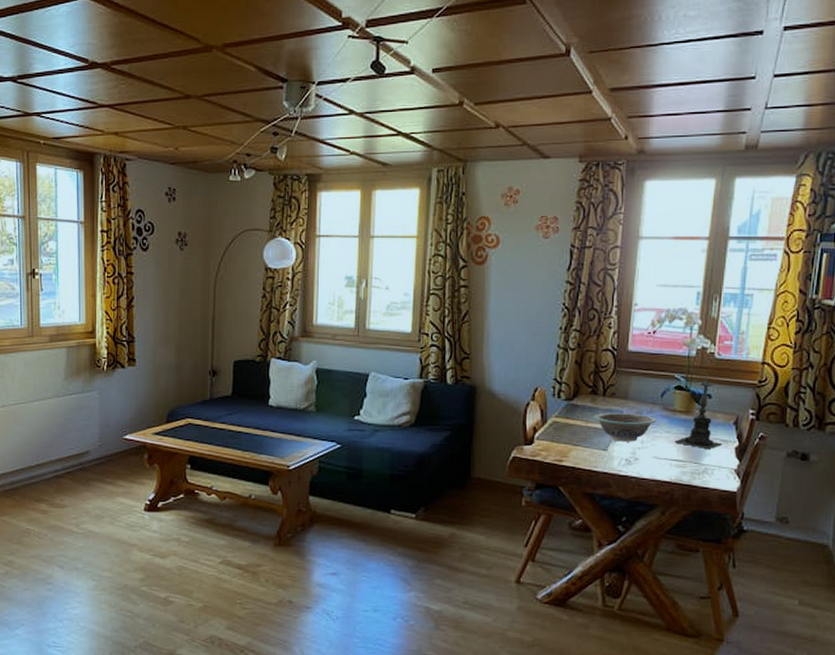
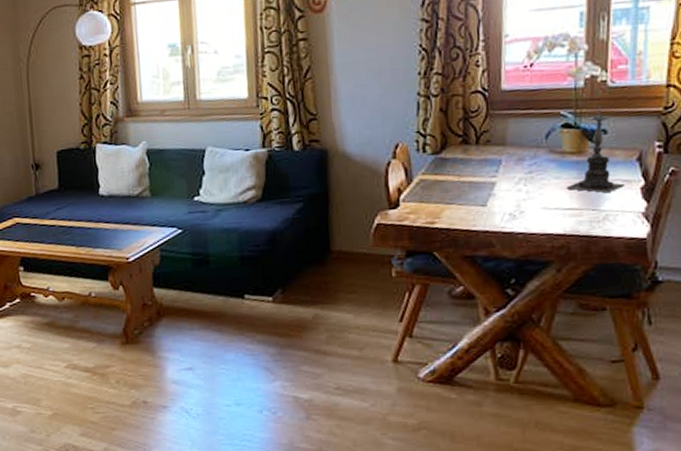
decorative bowl: present [594,412,656,442] -> none [468,160,542,195]

